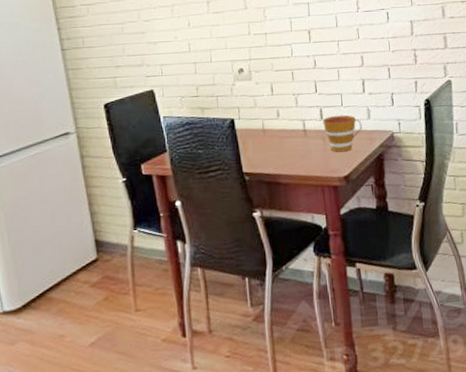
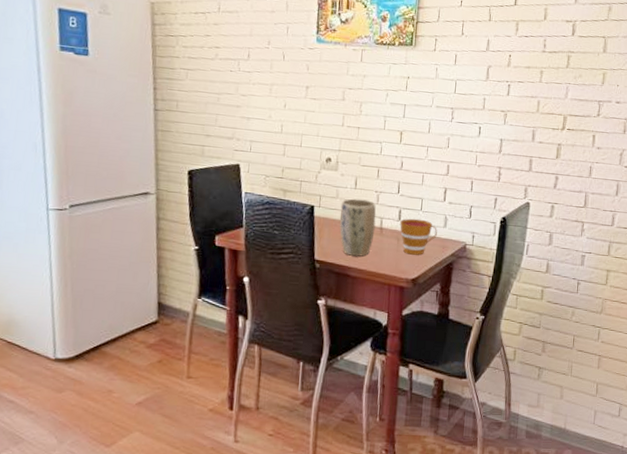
plant pot: none [260,104,299,163] -> present [339,198,376,257]

